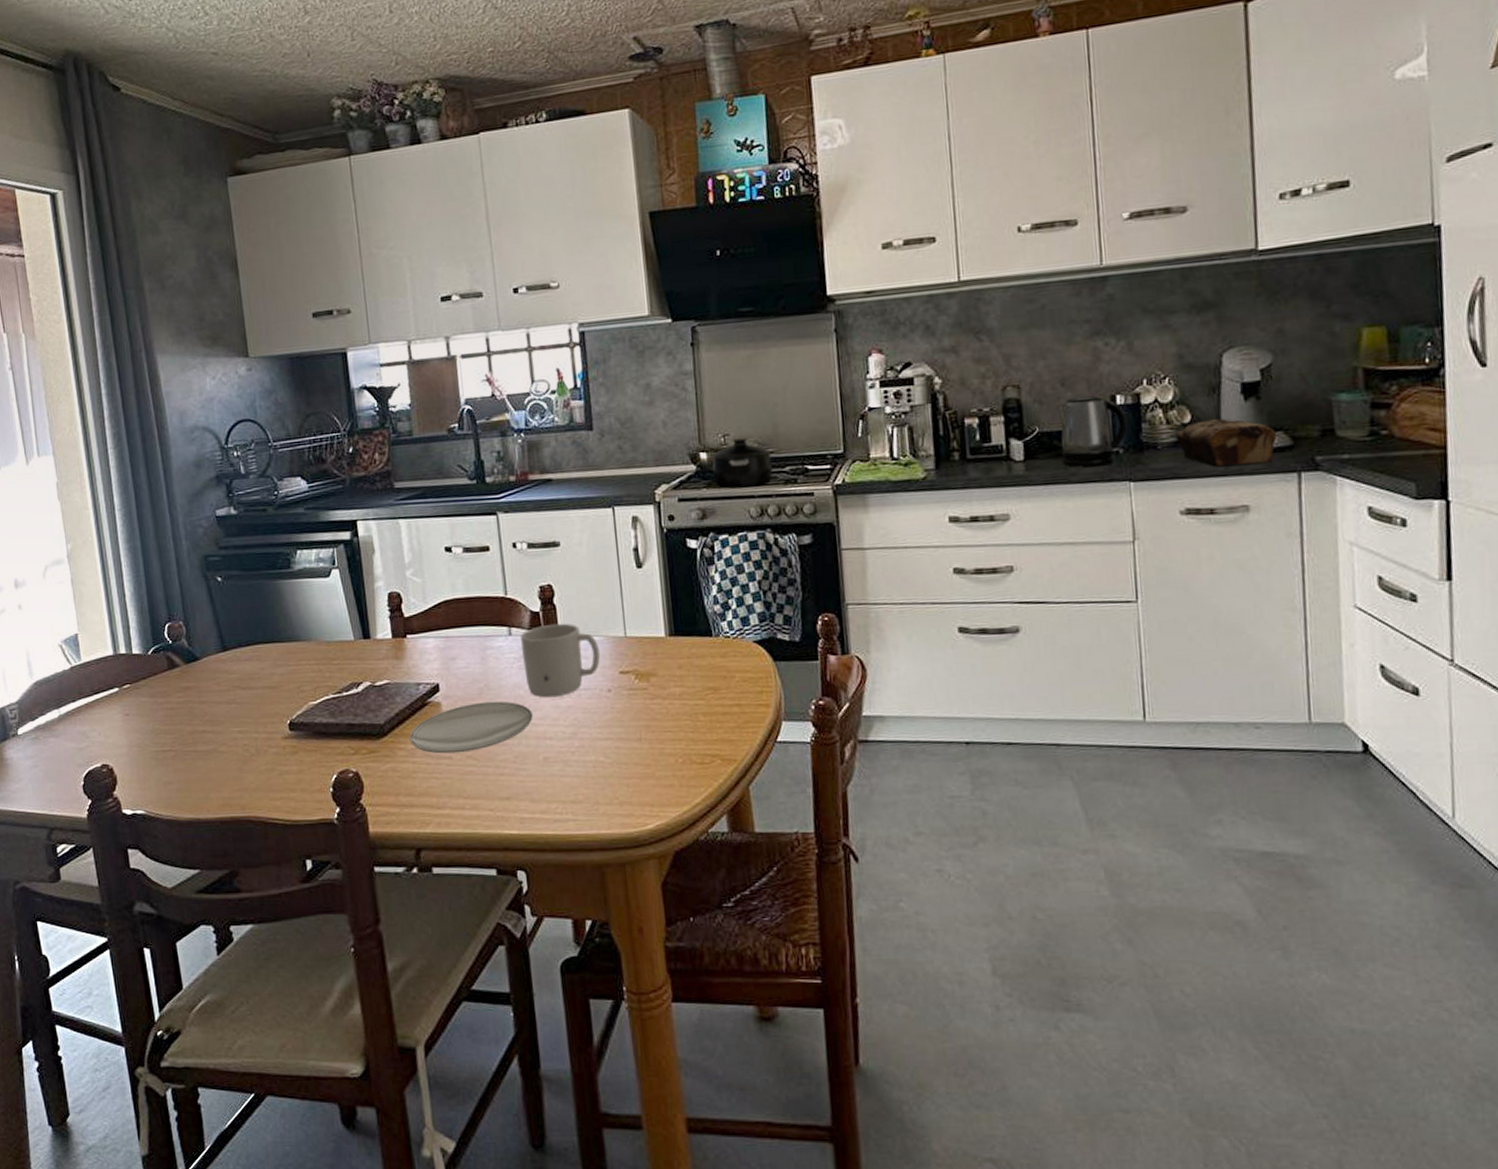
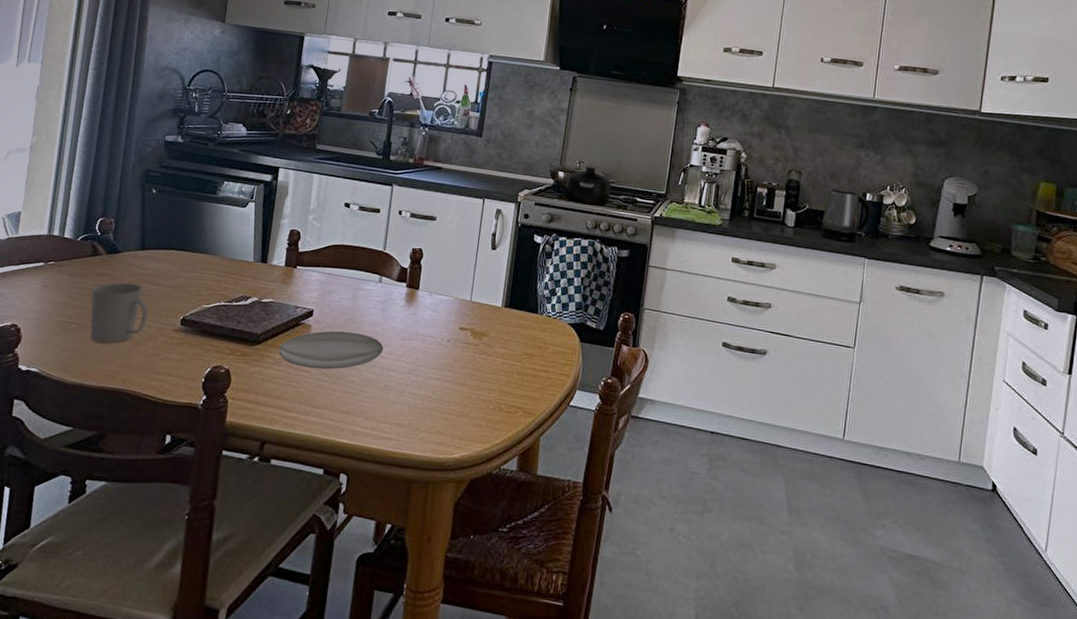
mug: none [180,692,251,768] -> present [90,282,149,344]
mug: present [520,623,600,698] -> none [384,279,448,339]
bread loaf: present [1176,419,1277,466] -> none [903,224,972,265]

